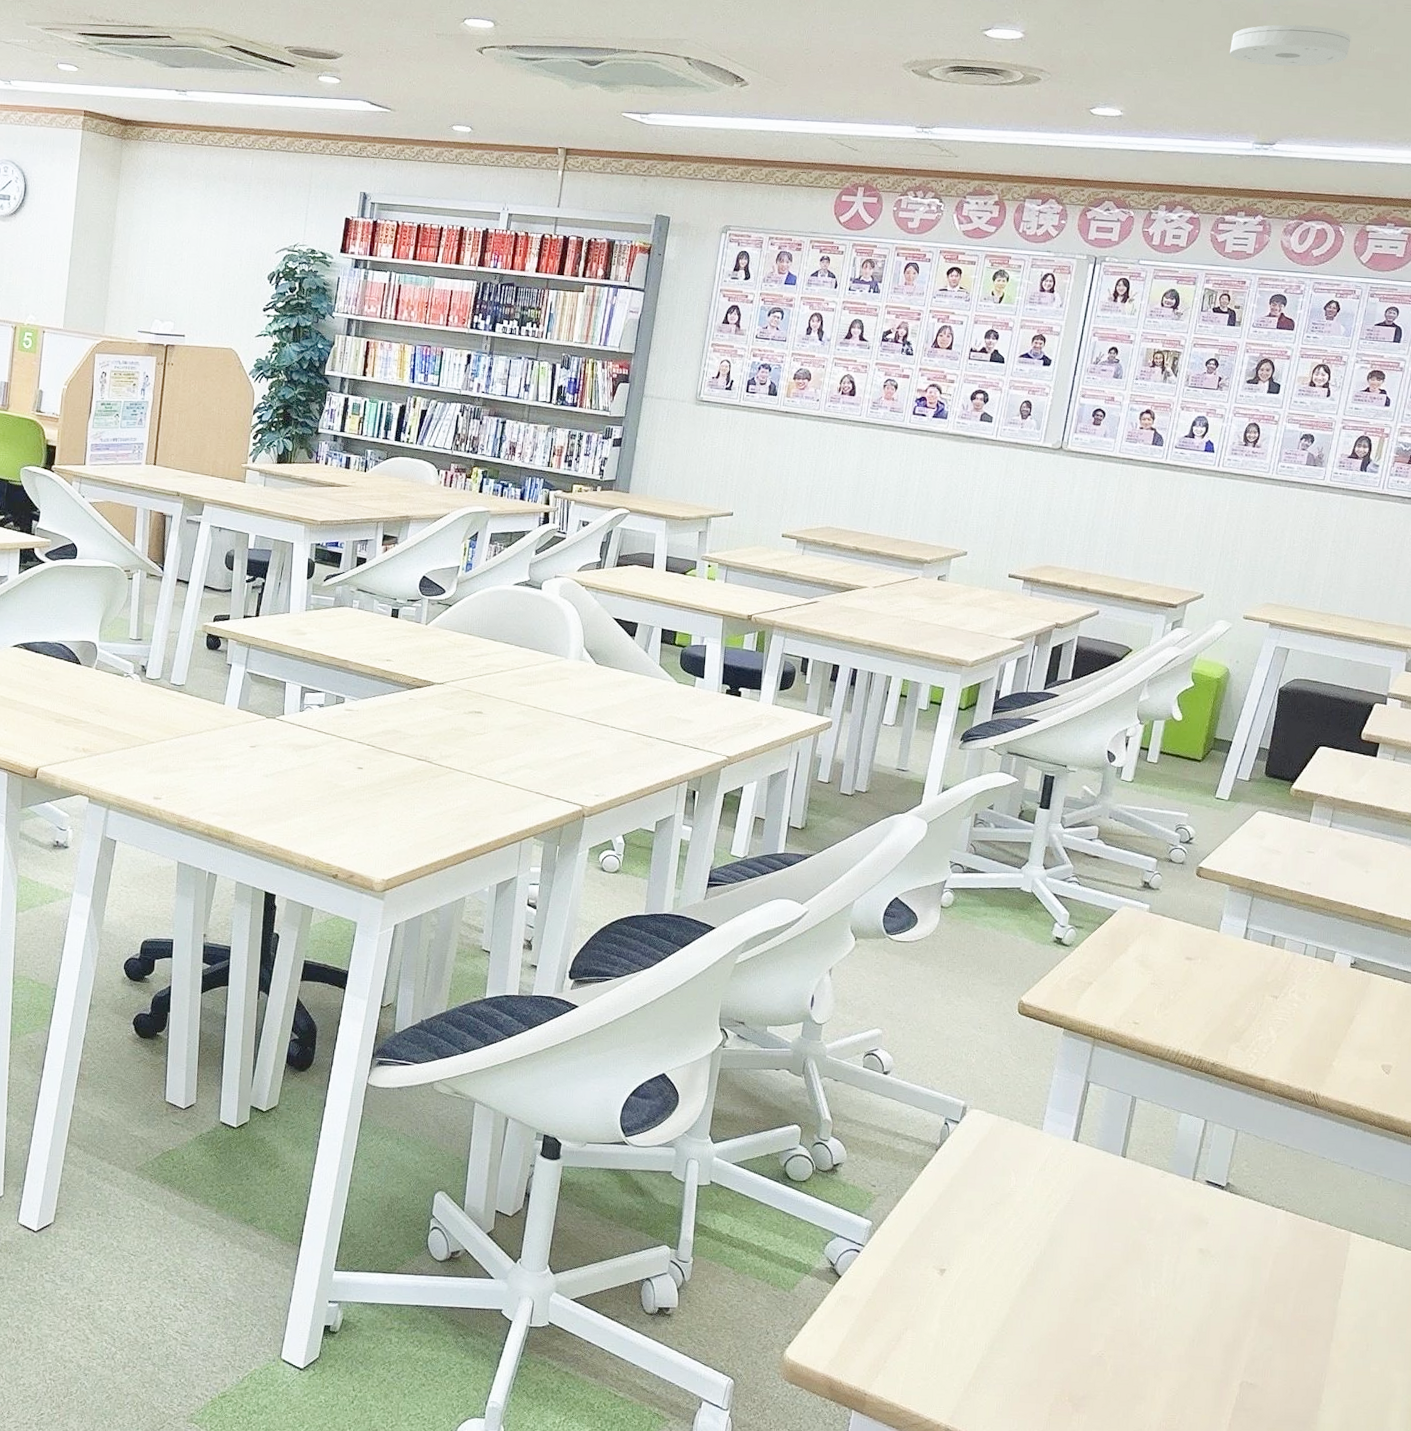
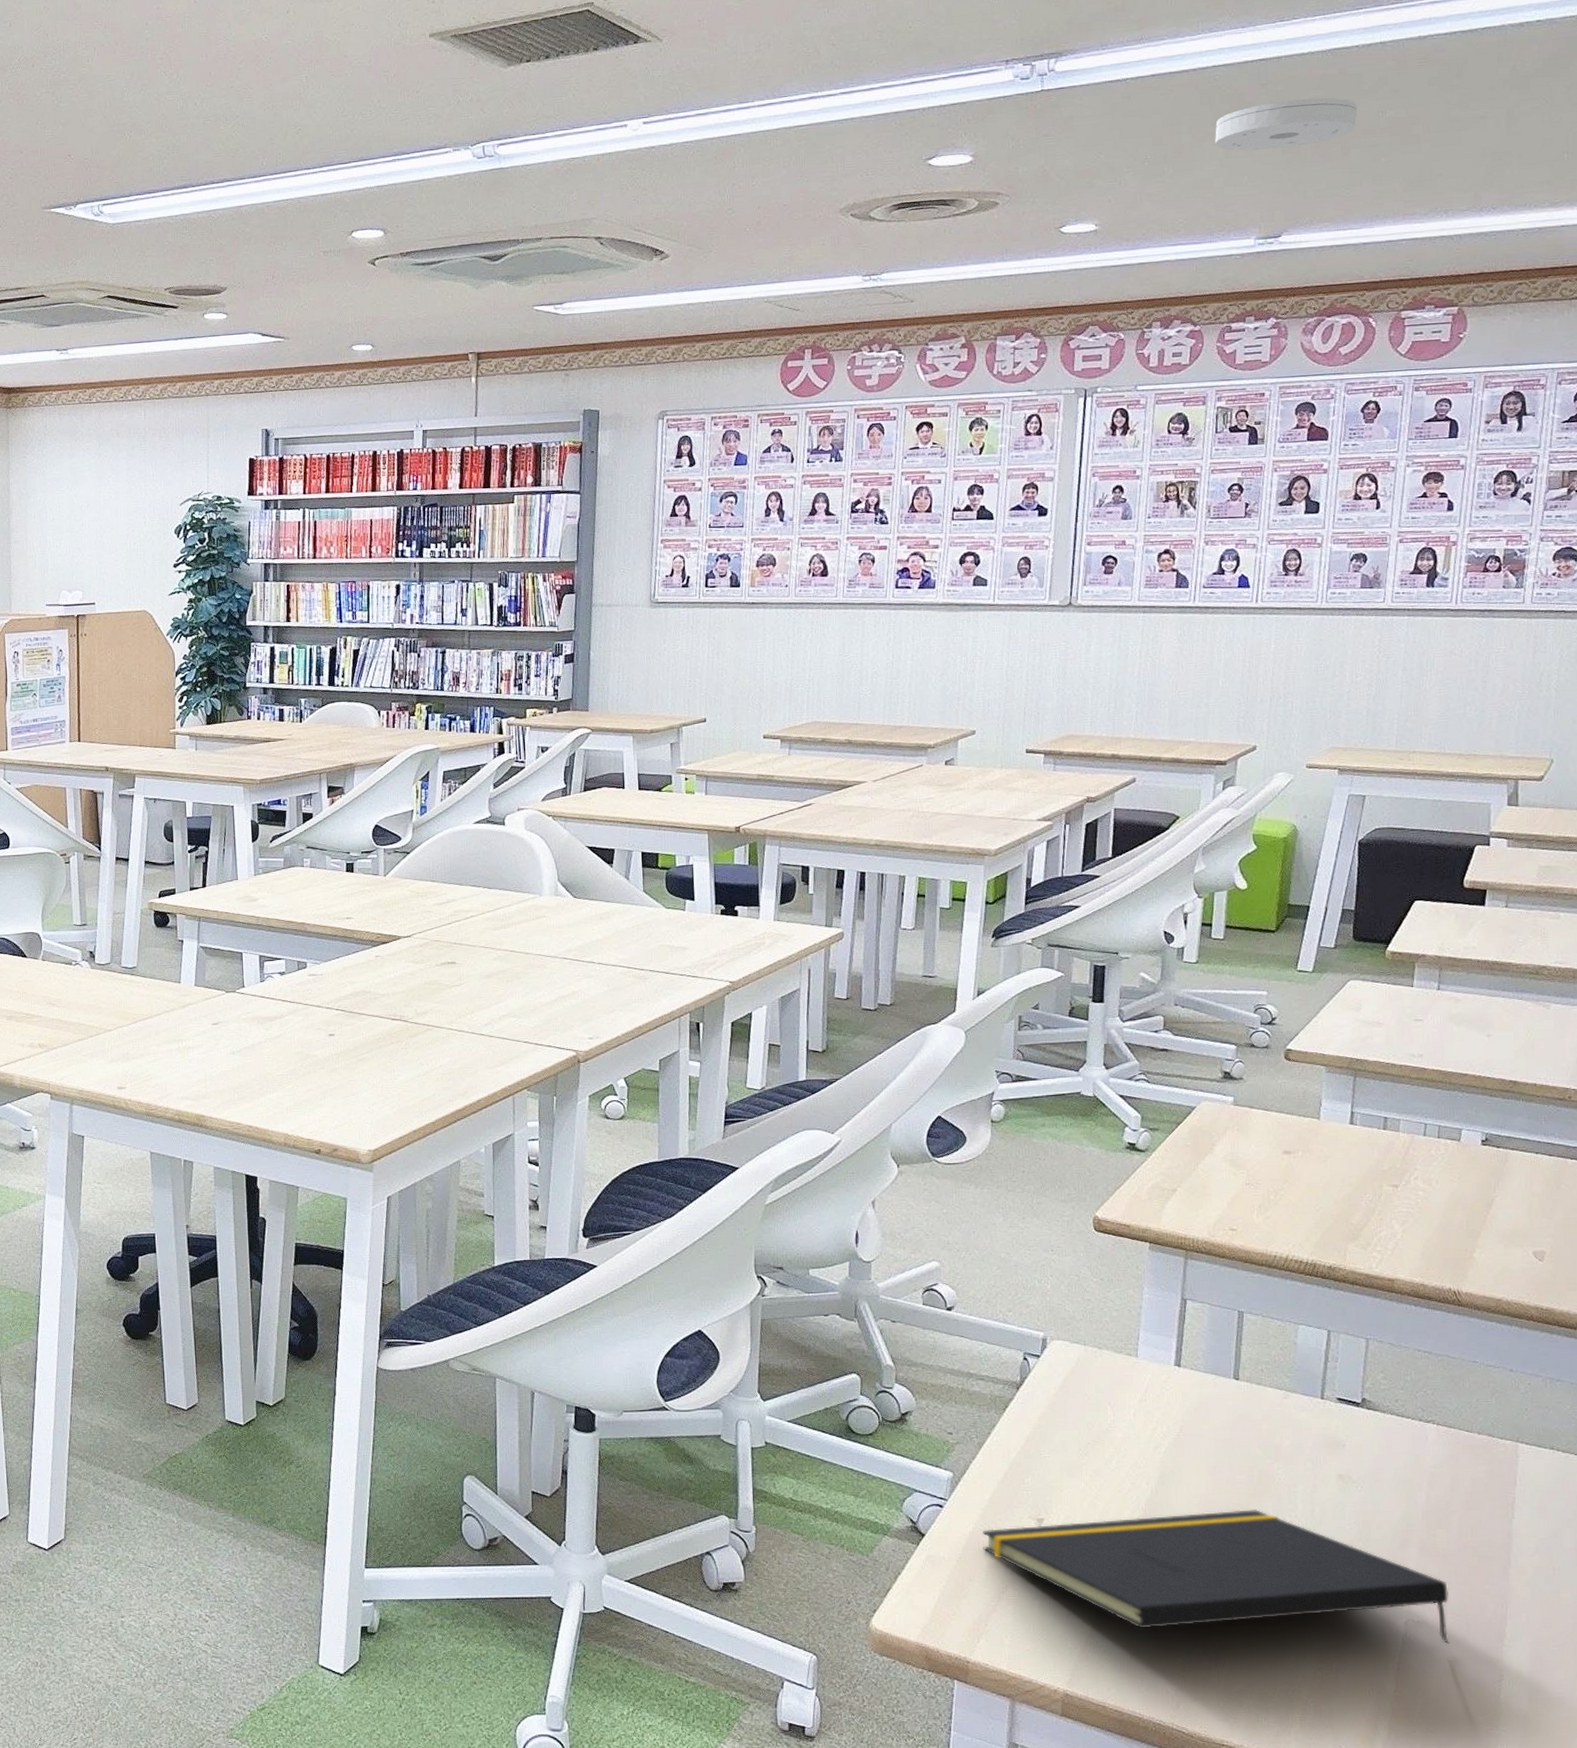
notepad: none [890,1273,1279,1405] -> present [982,1510,1449,1644]

